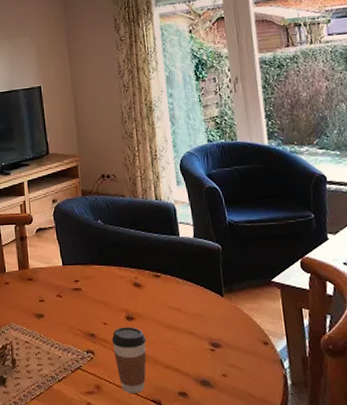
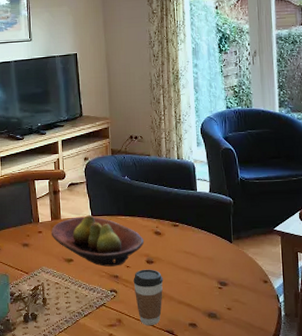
fruit bowl: none [18,263,123,323] -> present [51,214,145,267]

